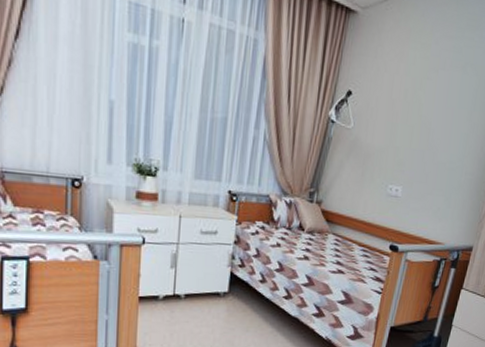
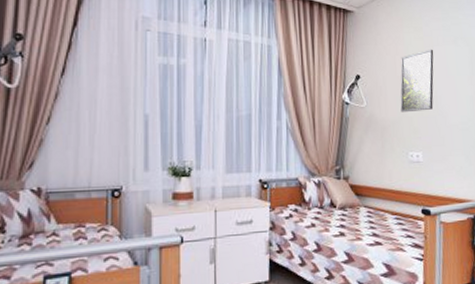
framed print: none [388,72,438,143] -> present [400,49,434,113]

